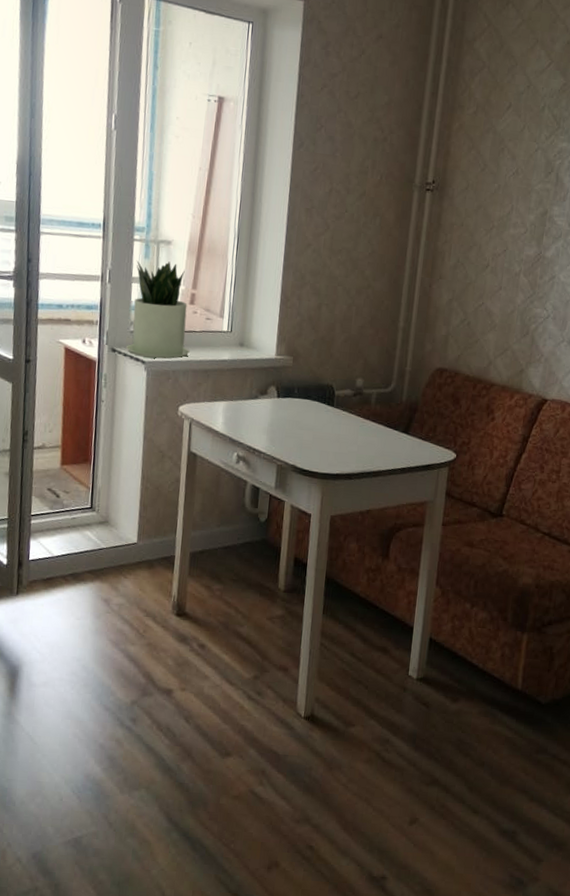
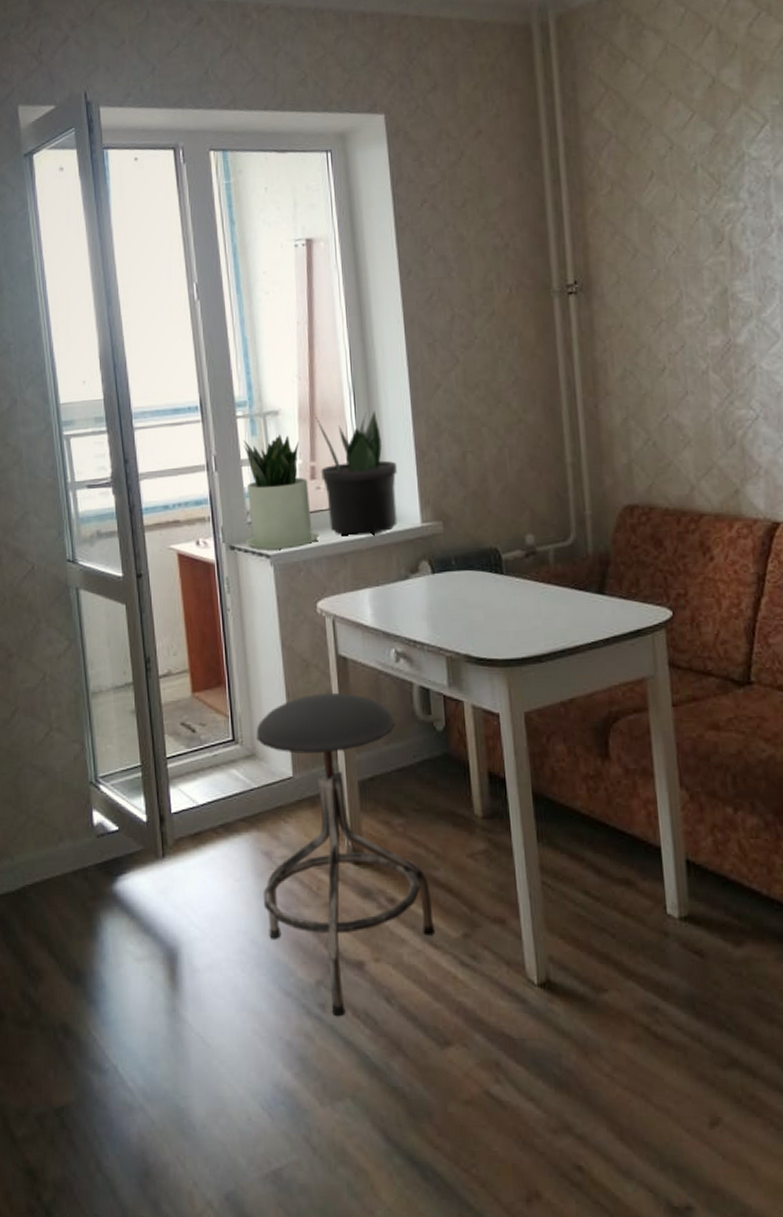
stool: none [97,480,234,728] -> present [256,692,435,1016]
planter: none [199,249,264,359] -> present [314,410,398,536]

